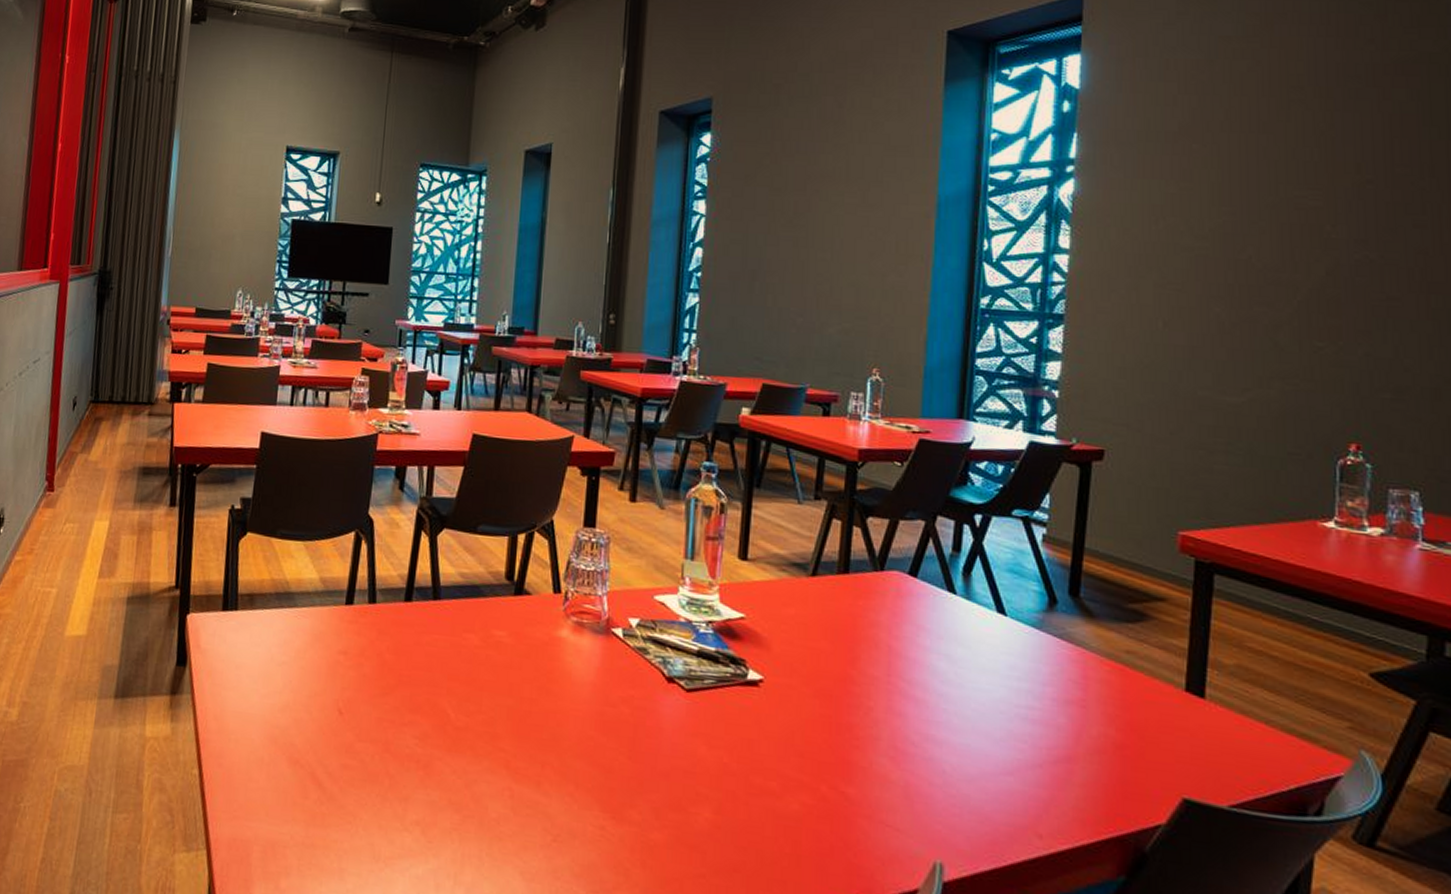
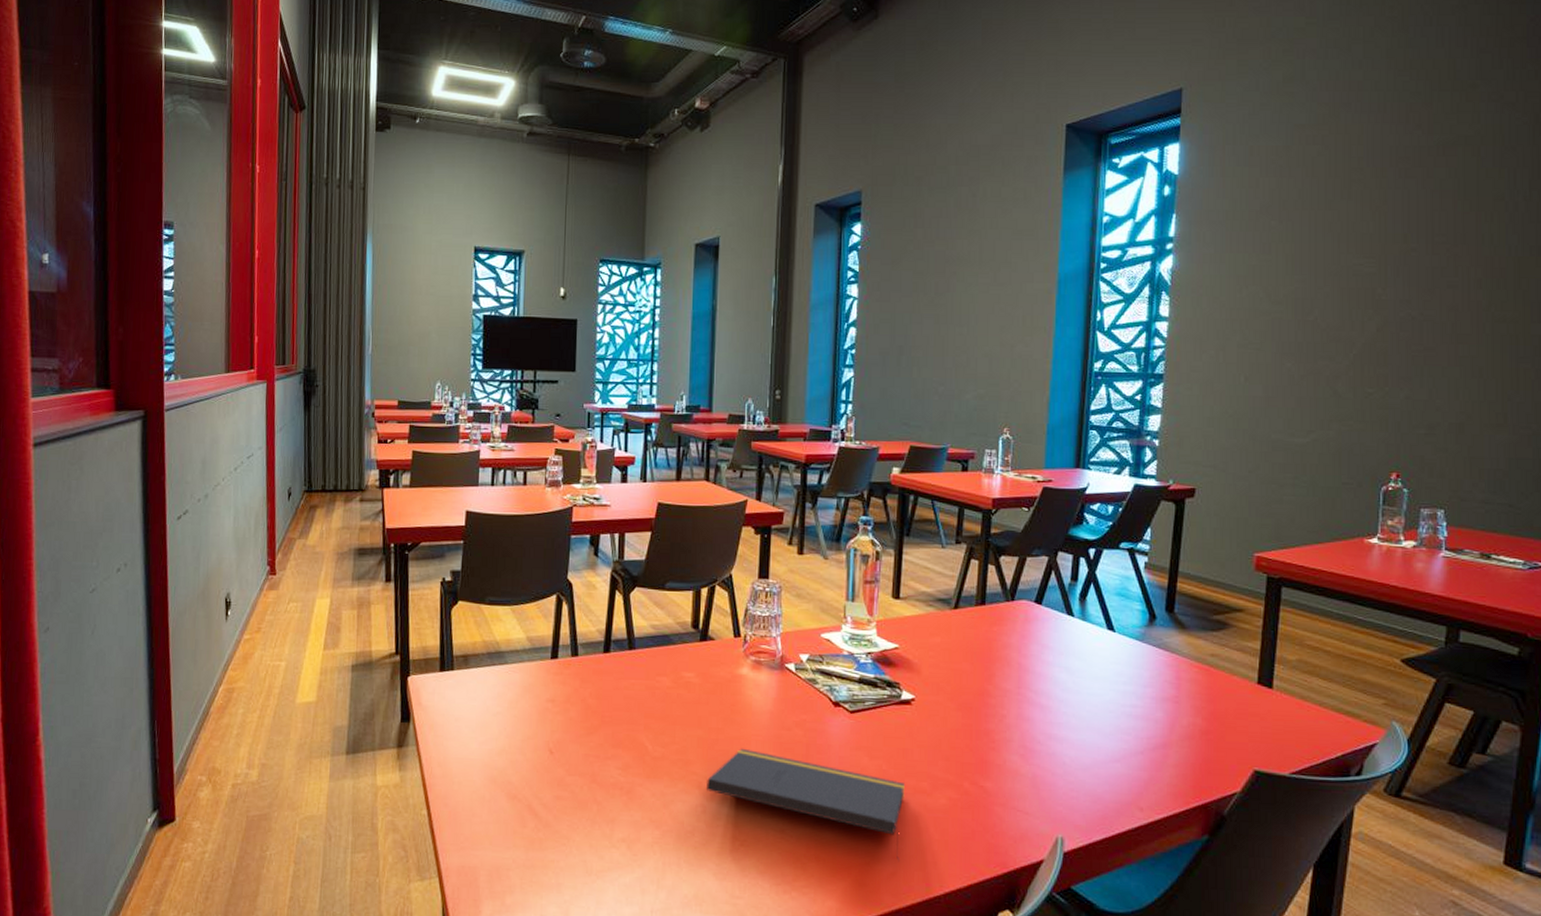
notepad: none [516,724,749,877] -> present [707,748,905,862]

